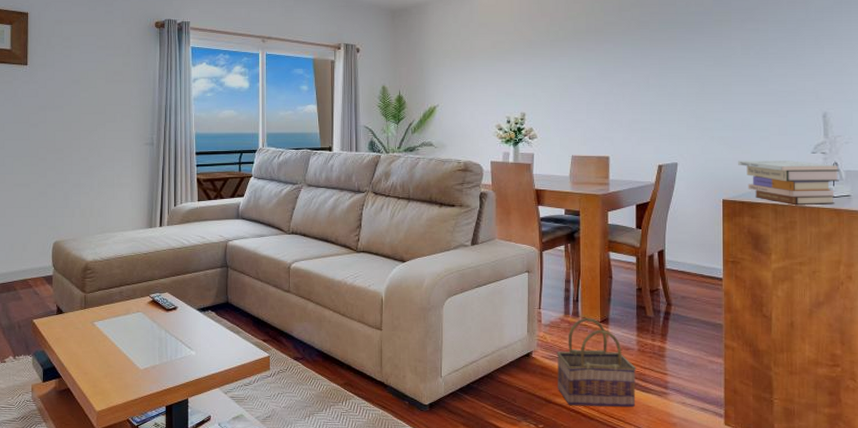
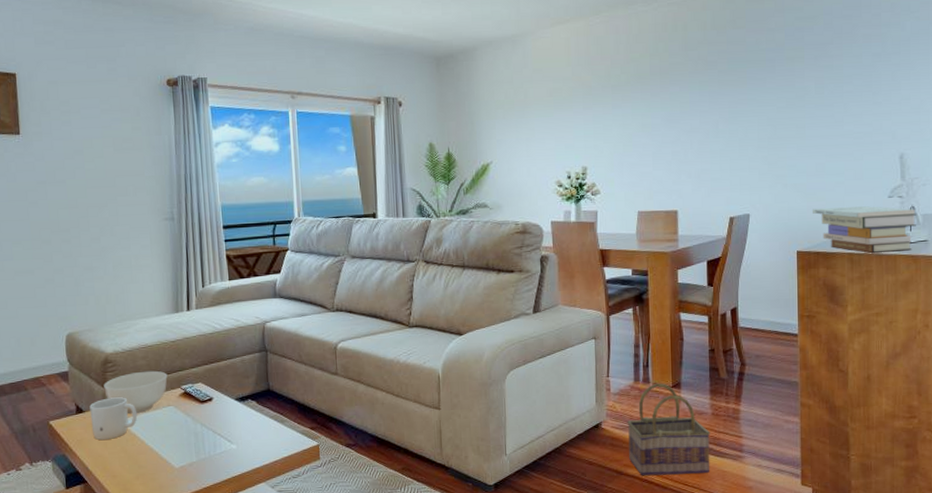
mug: none [69,301,110,340] -> present [89,397,138,441]
bowl: none [82,279,139,317] -> present [104,370,168,413]

